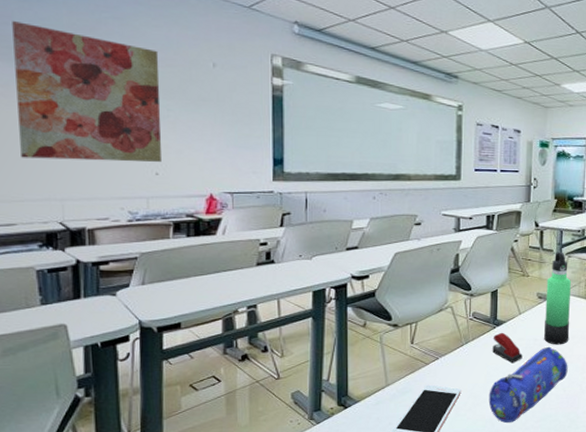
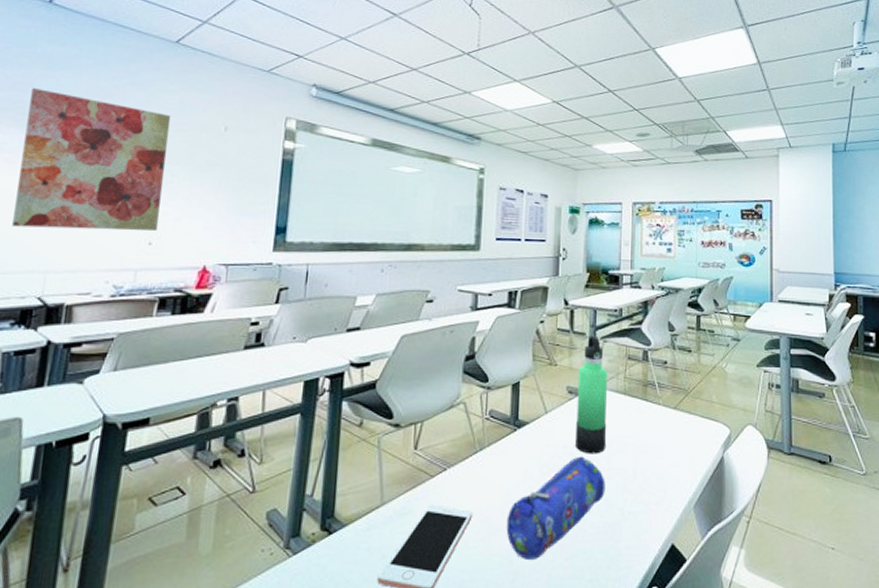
stapler: present [492,332,523,364] -> none [512,436,549,478]

